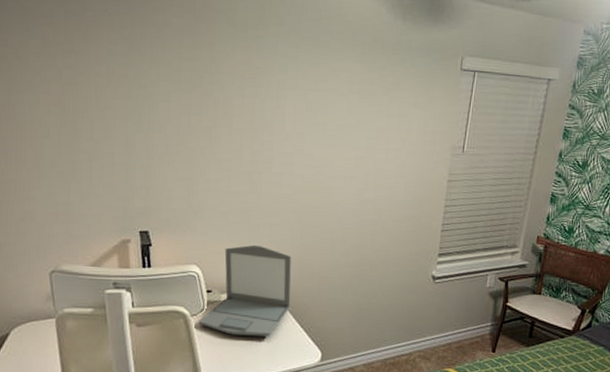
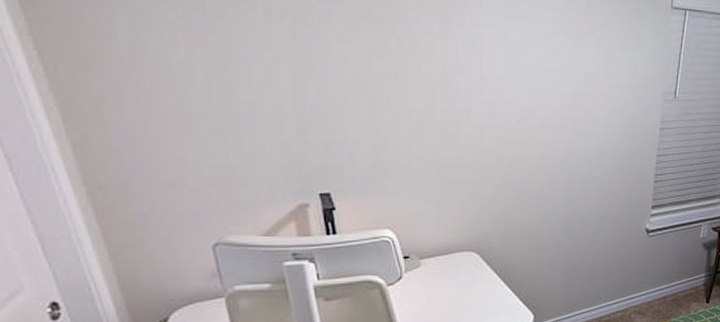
laptop: present [198,244,292,337] -> none [396,204,498,304]

